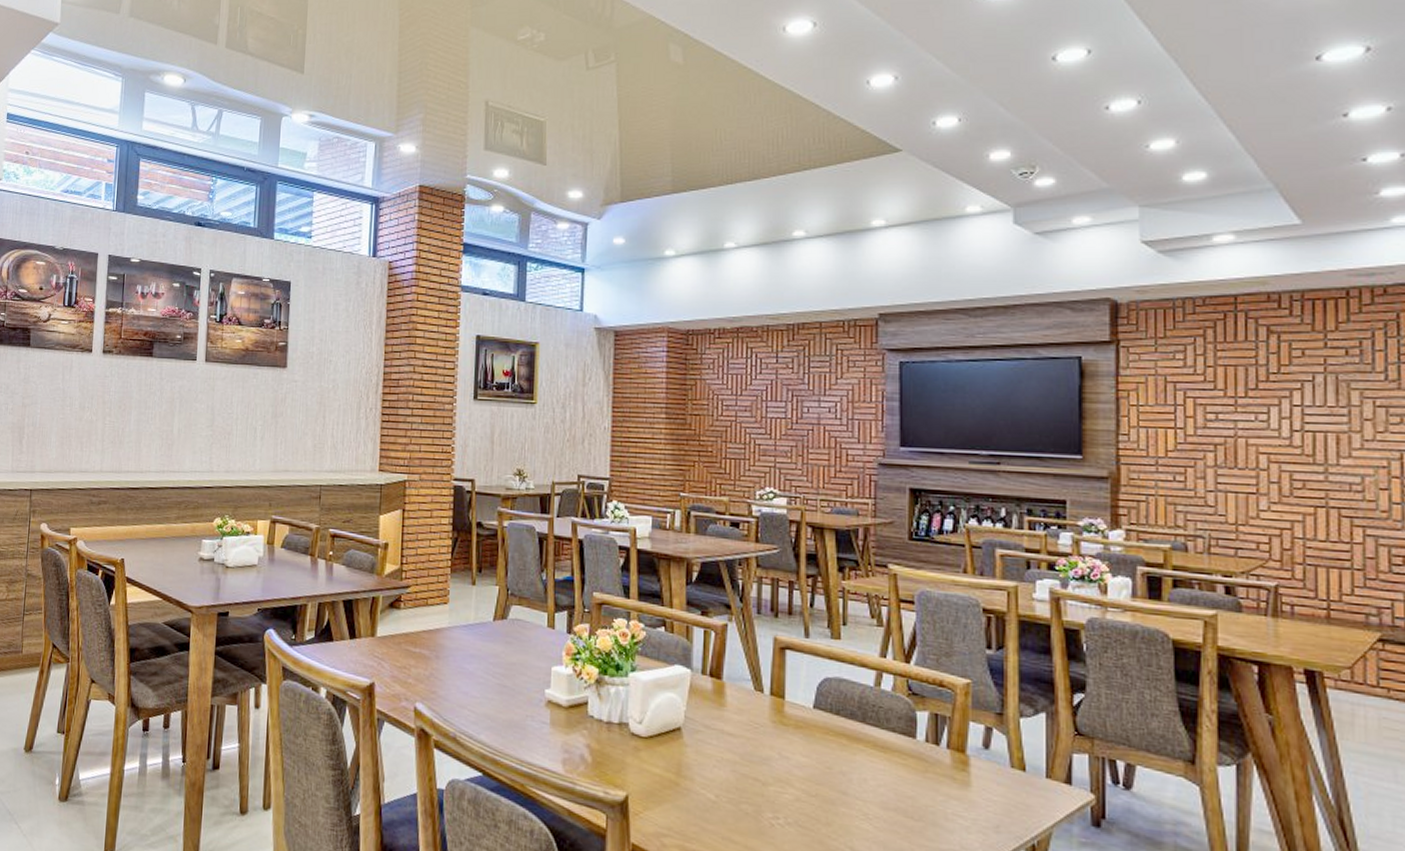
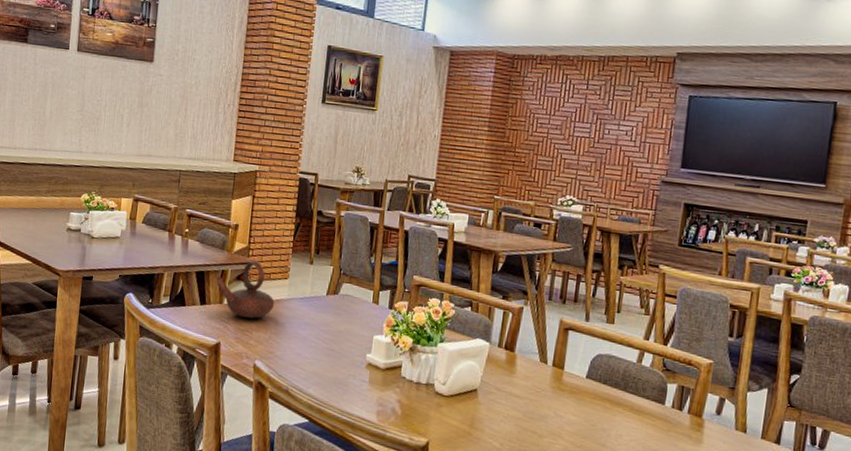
teapot: none [366,584,434,653] -> present [216,260,274,319]

